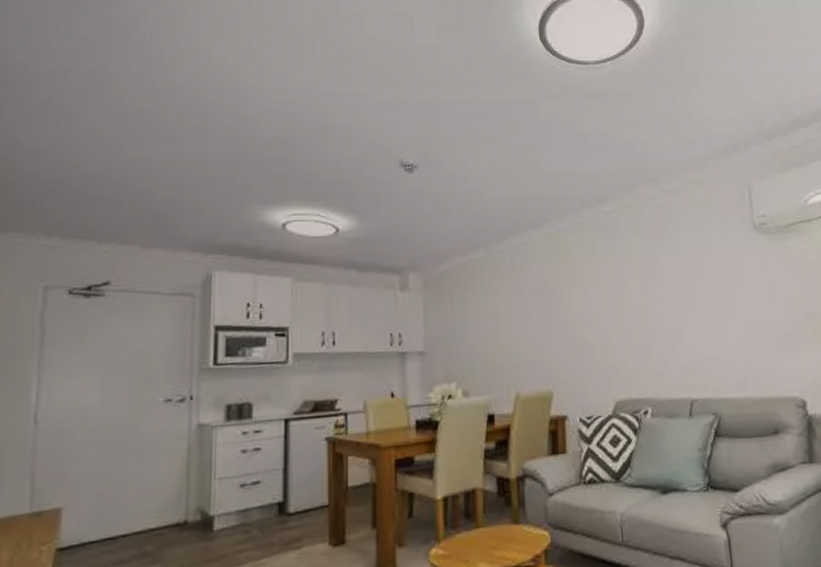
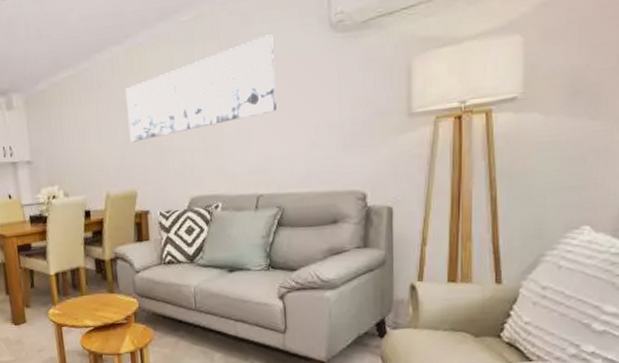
wall art: none [543,231,707,335] -> present [125,34,276,143]

